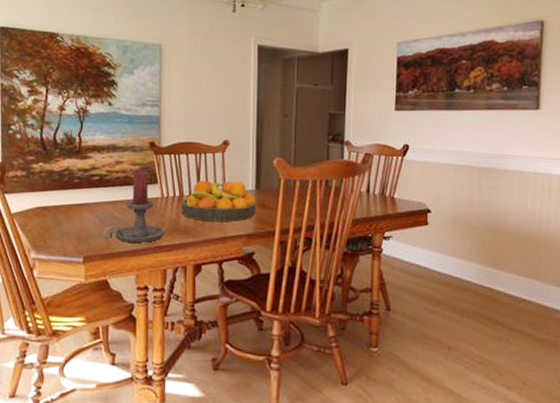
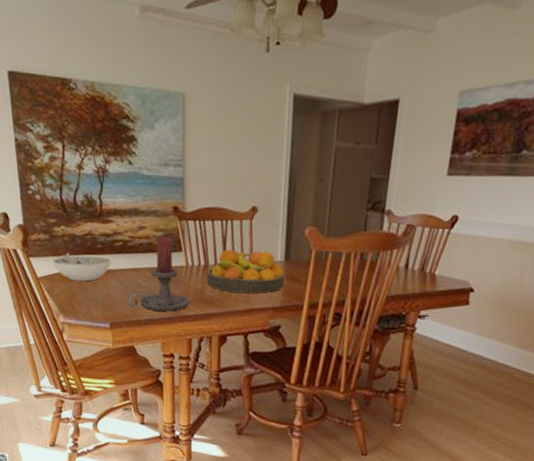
bowl: none [28,188,88,216] -> present [52,252,112,282]

